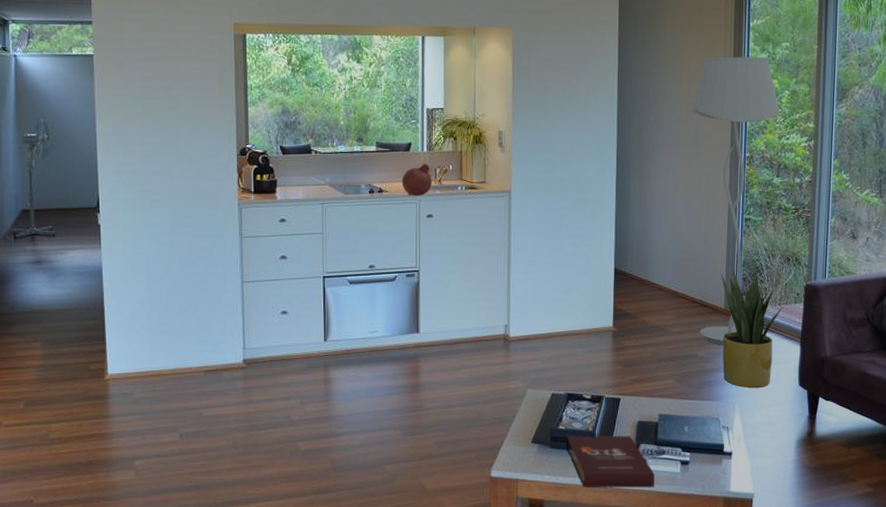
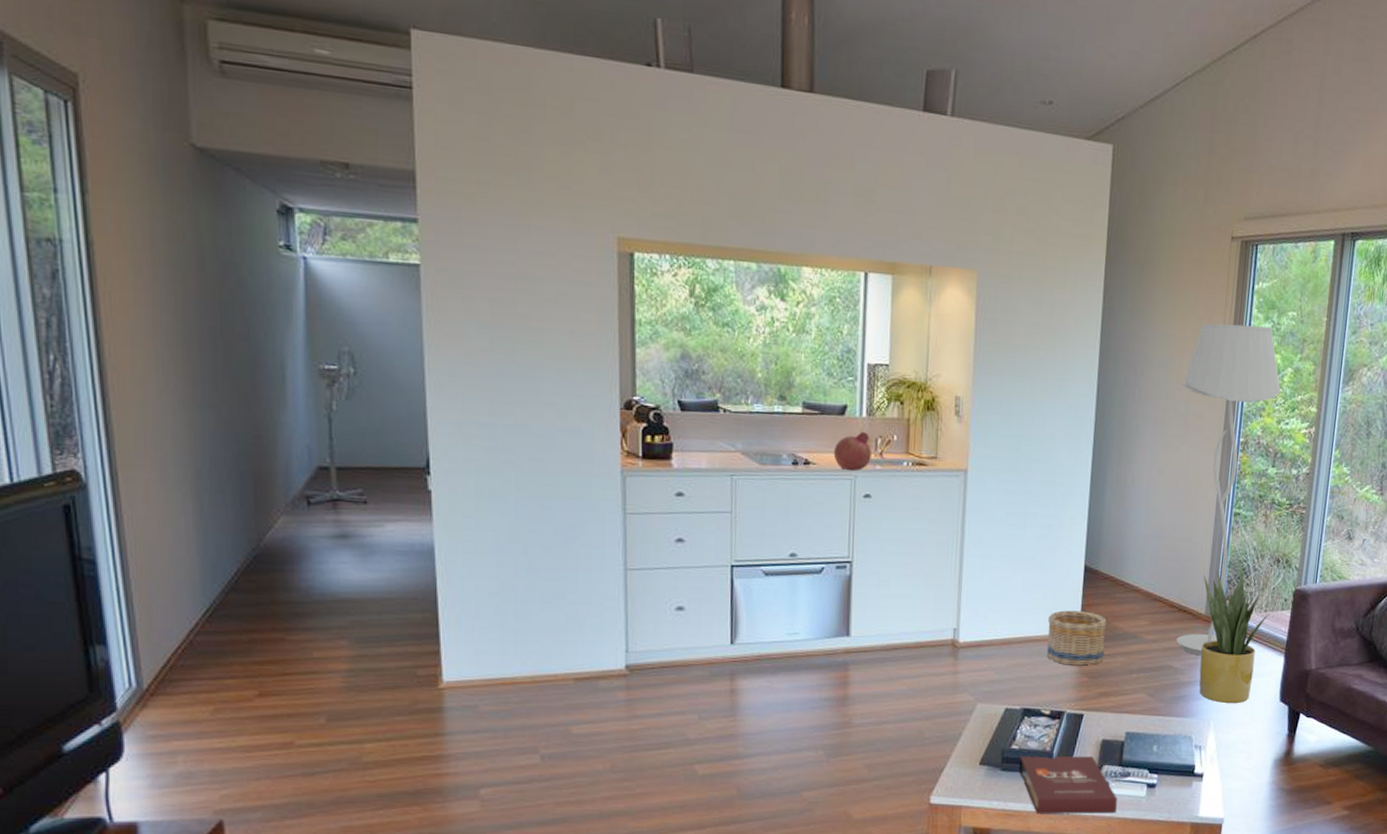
basket: none [584,308,637,356] -> present [1047,610,1107,666]

